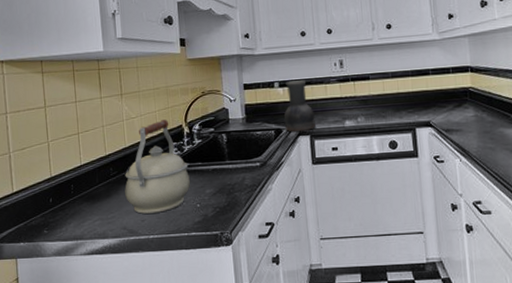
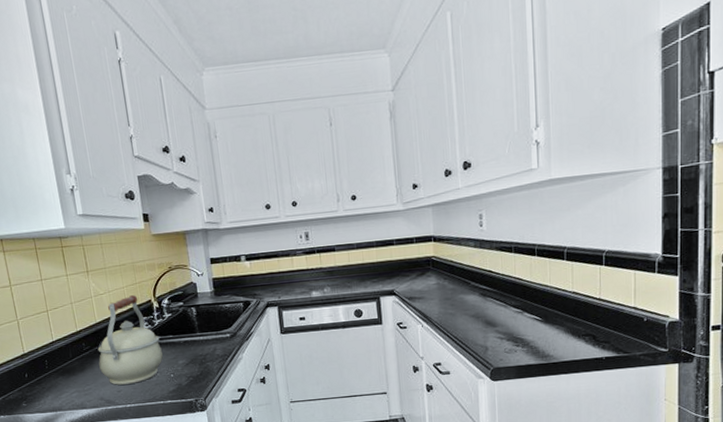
vase: present [283,80,316,132] -> none [251,253,283,304]

